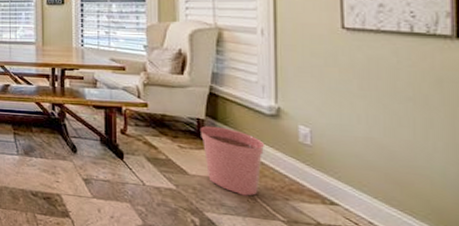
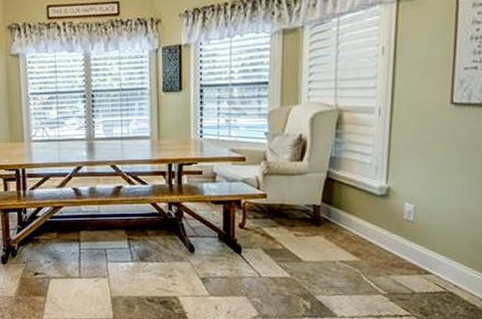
plant pot: present [199,126,264,196] -> none [315,211,373,276]

